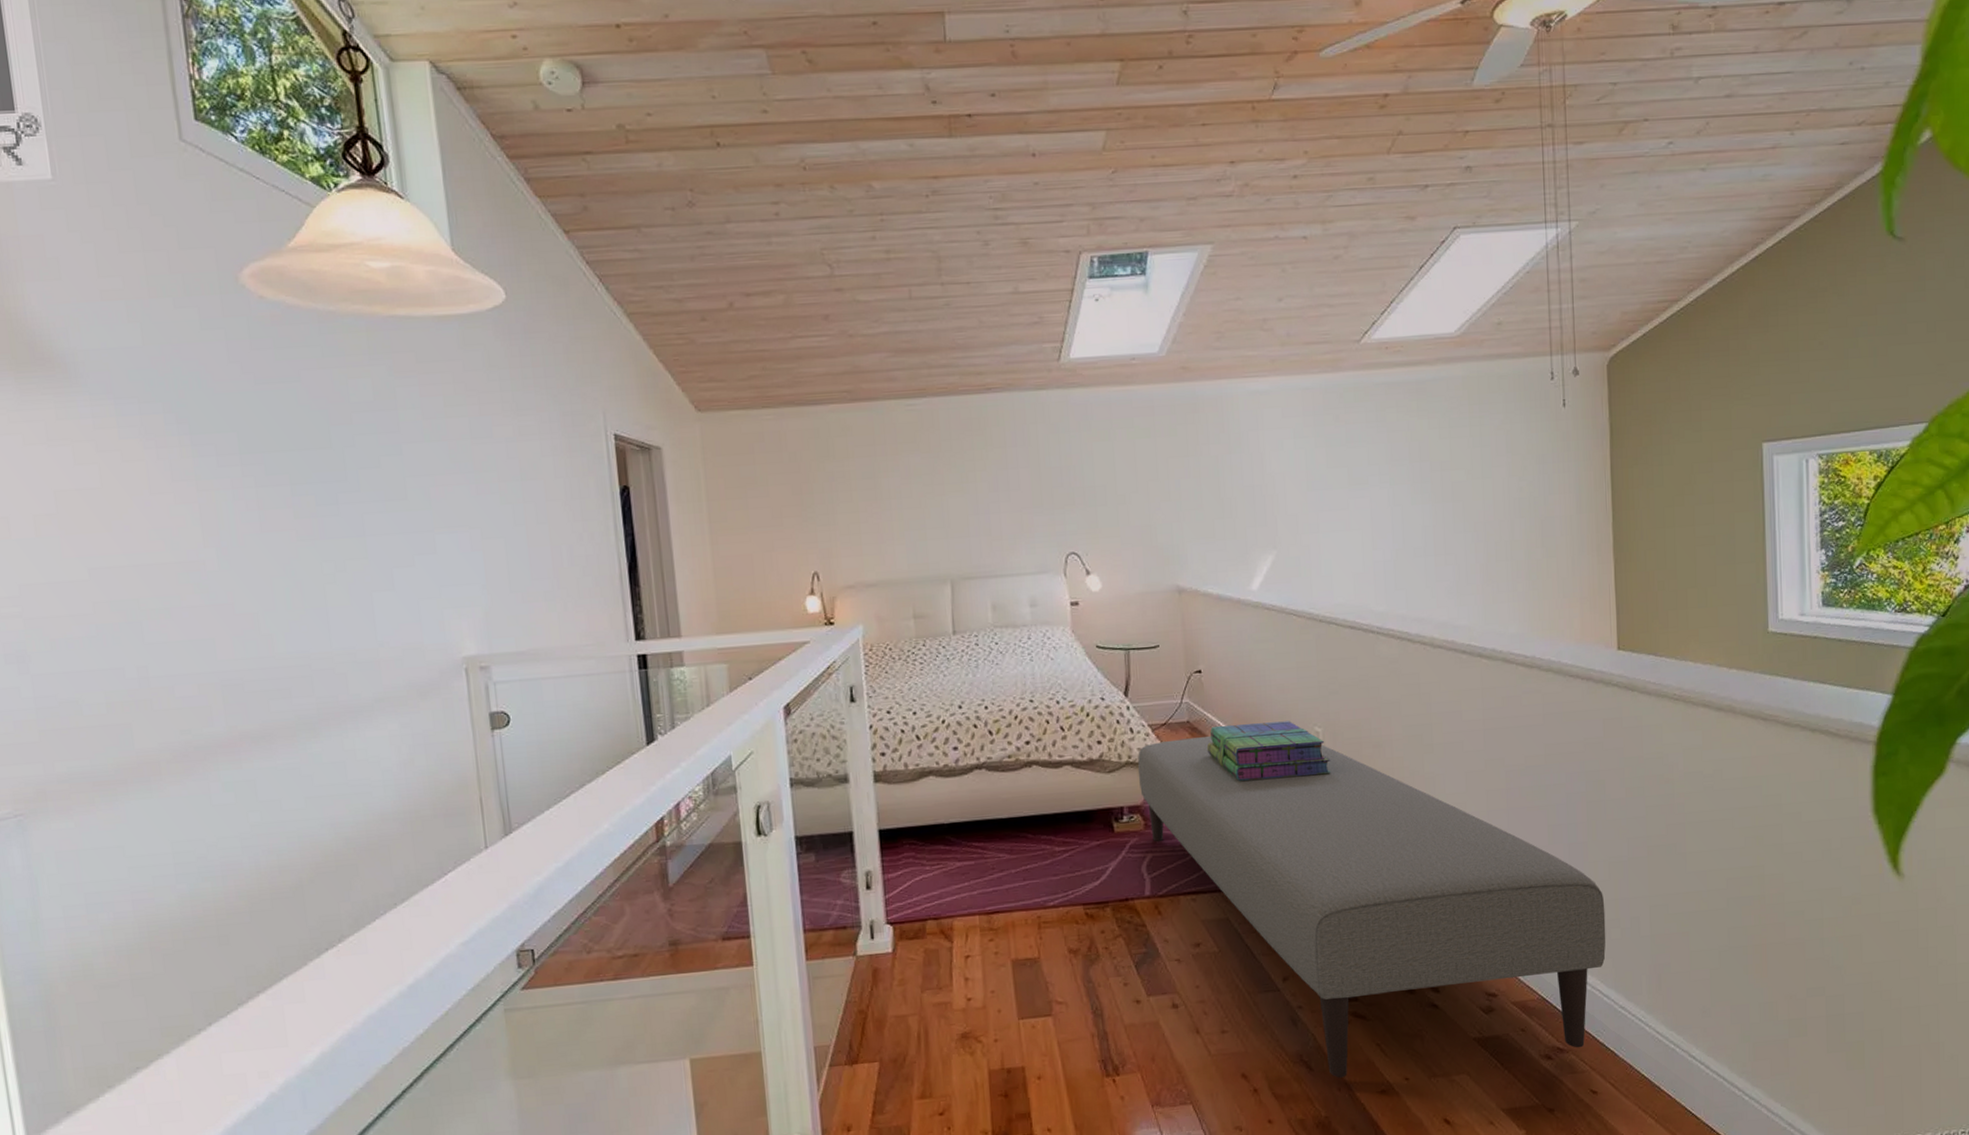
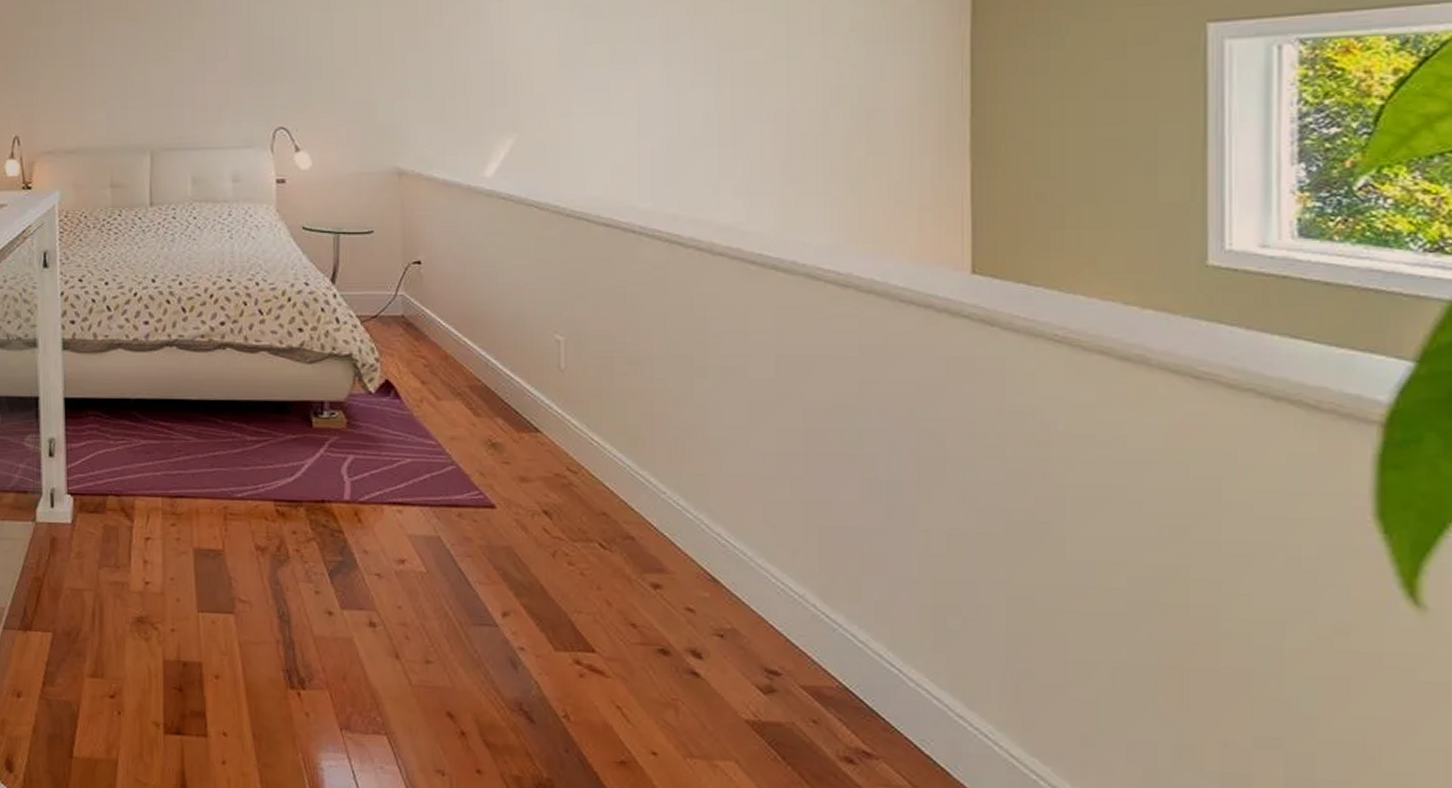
ottoman: present [1138,736,1606,1078] -> none [343,334,940,757]
stack of books: present [1206,721,1332,781] -> none [423,323,574,390]

